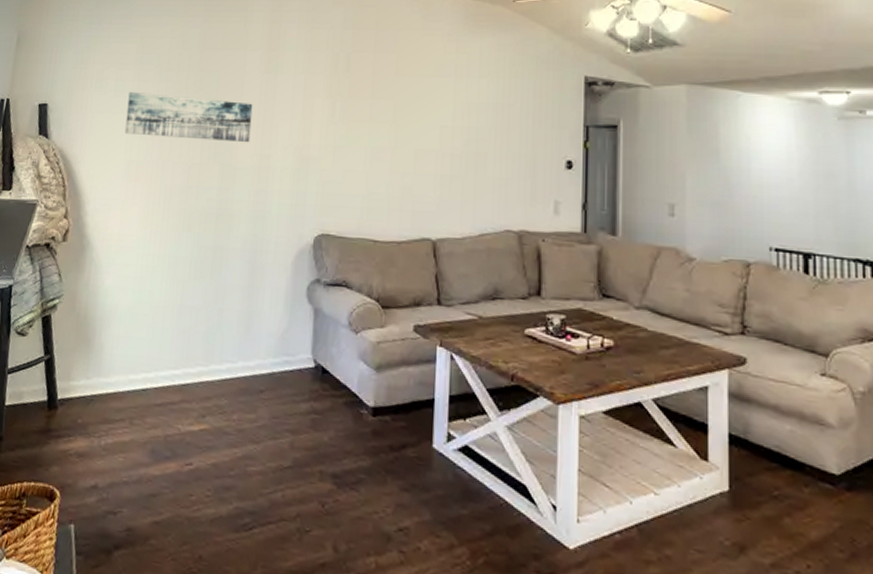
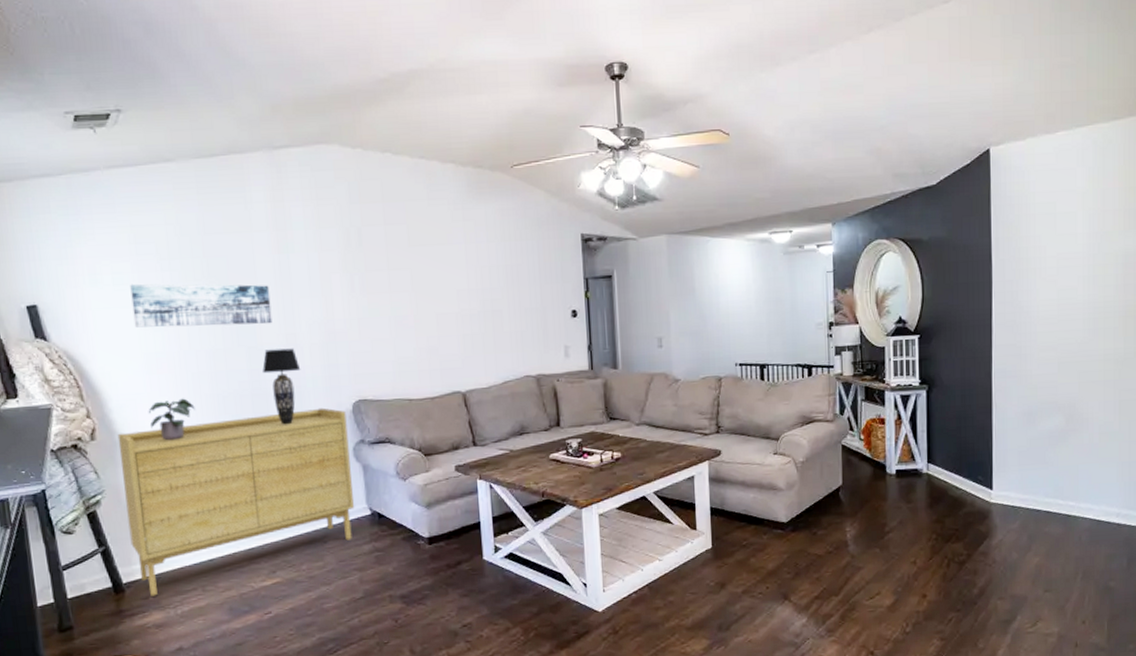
sideboard: none [74,237,306,420] -> present [117,407,355,597]
potted plant: none [118,209,162,253] -> present [148,398,195,441]
table lamp: none [232,169,269,252] -> present [262,348,301,425]

